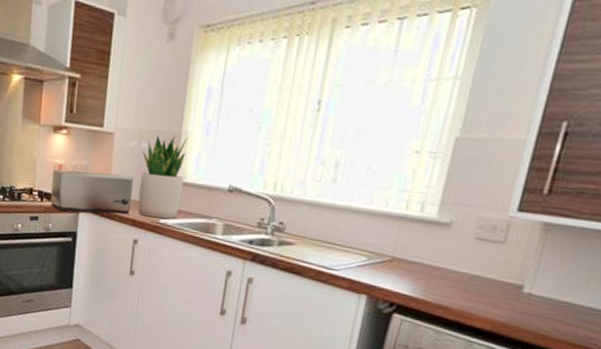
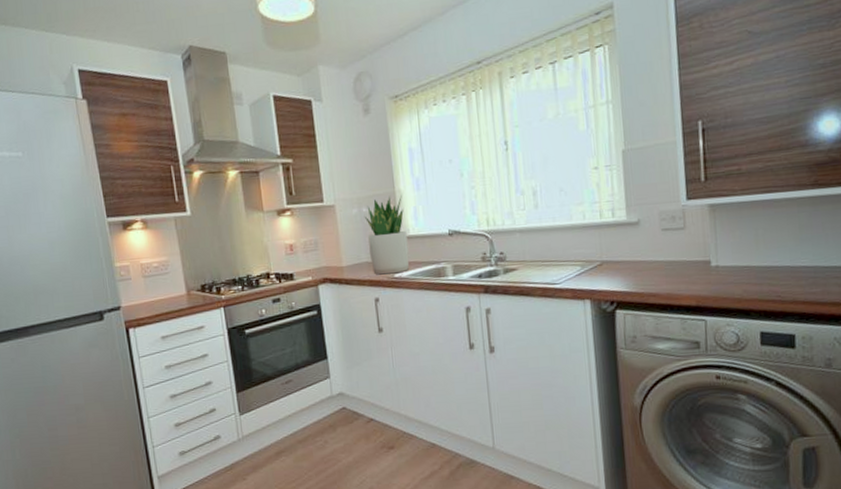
toaster: present [50,169,134,215] -> none [284,241,365,289]

